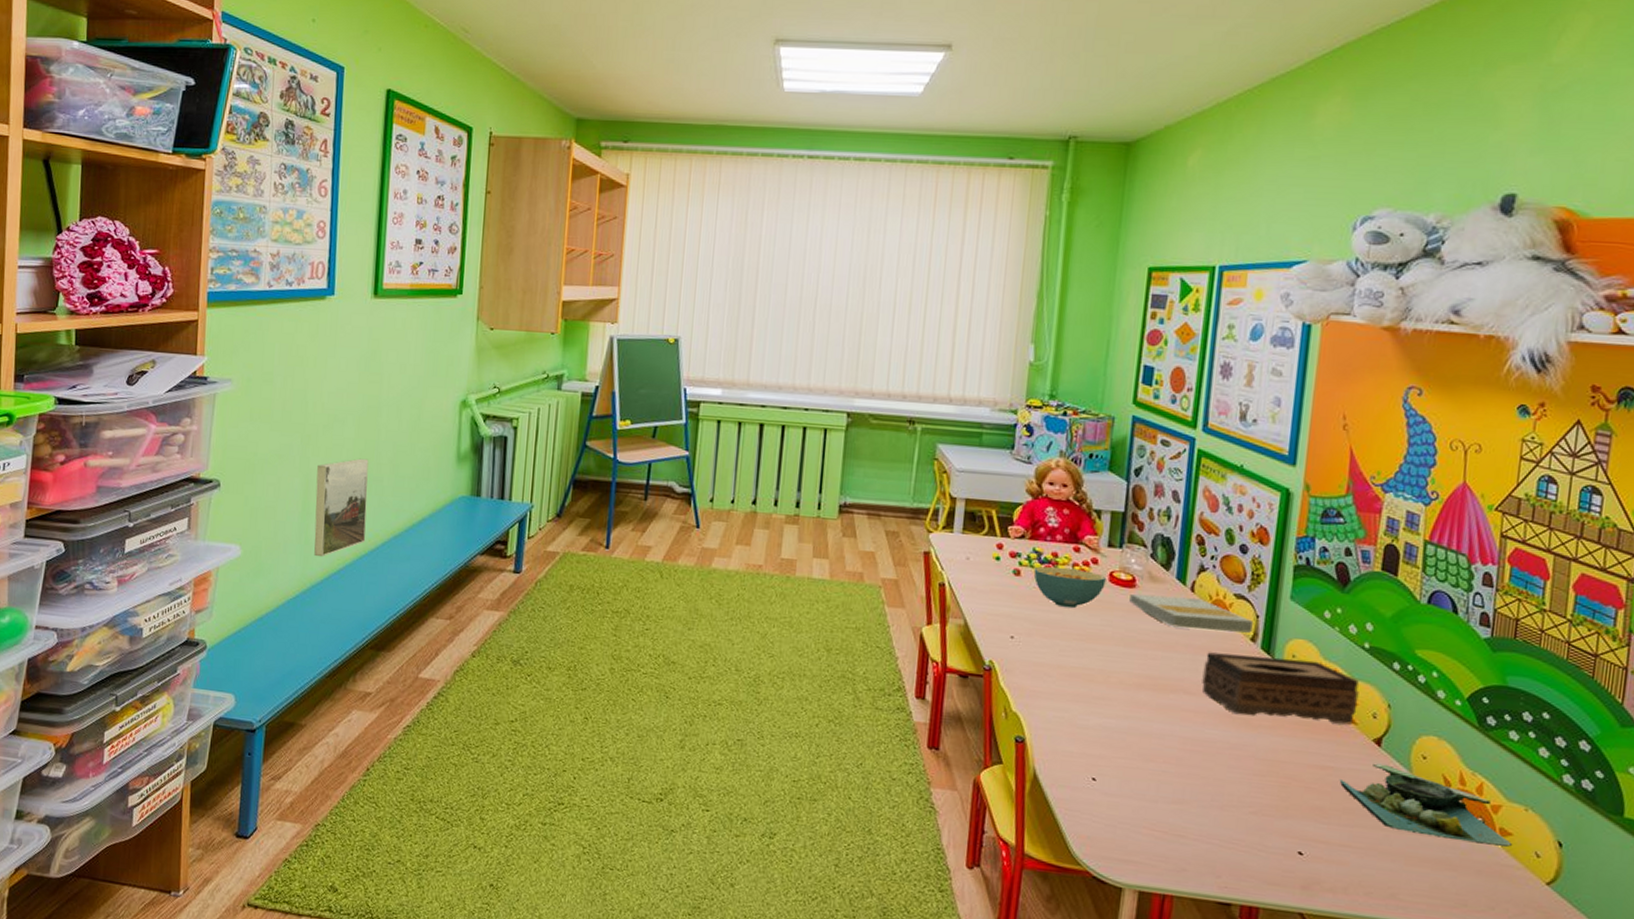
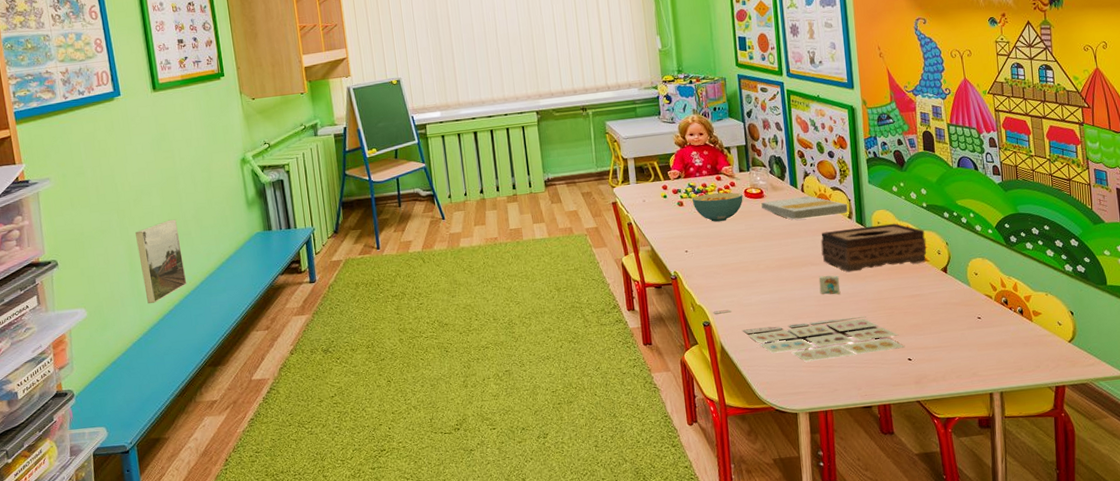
board game: none [1031,710,1298,836] -> present [712,275,905,362]
platter: present [1339,763,1513,848] -> none [925,284,1043,328]

